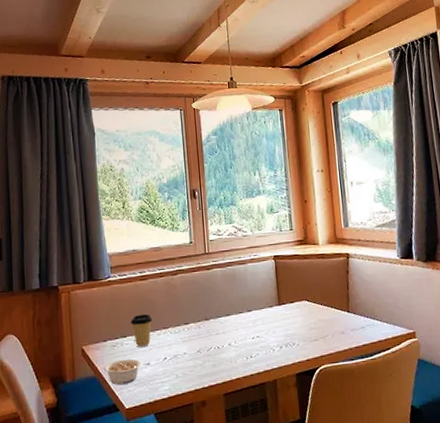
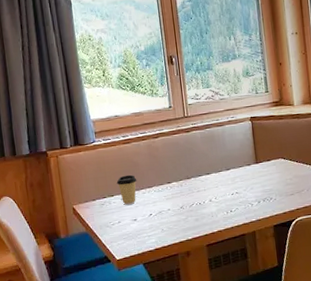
legume: present [103,358,141,385] -> none [94,215,129,239]

